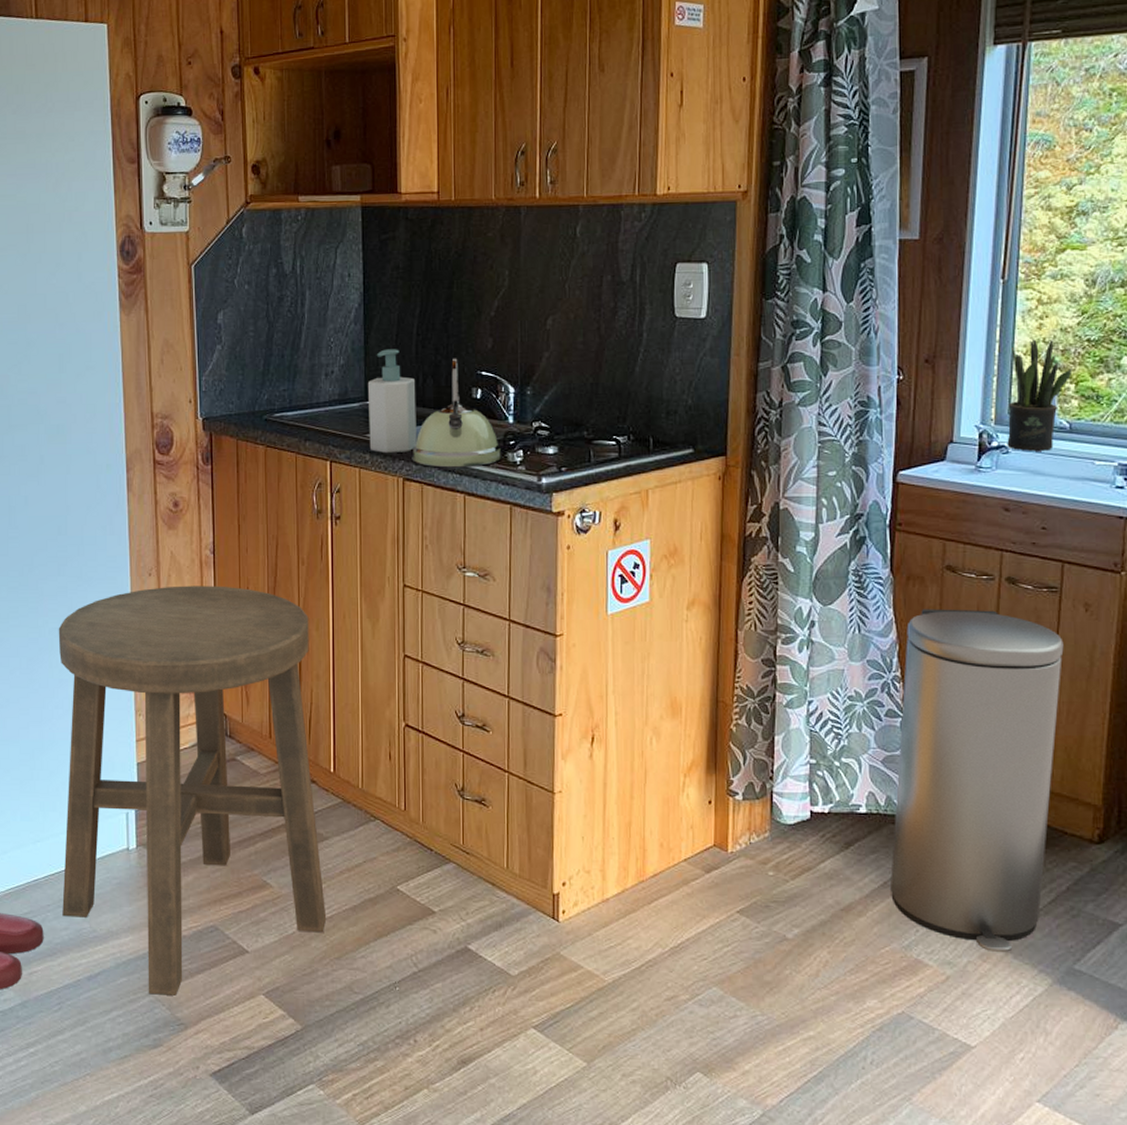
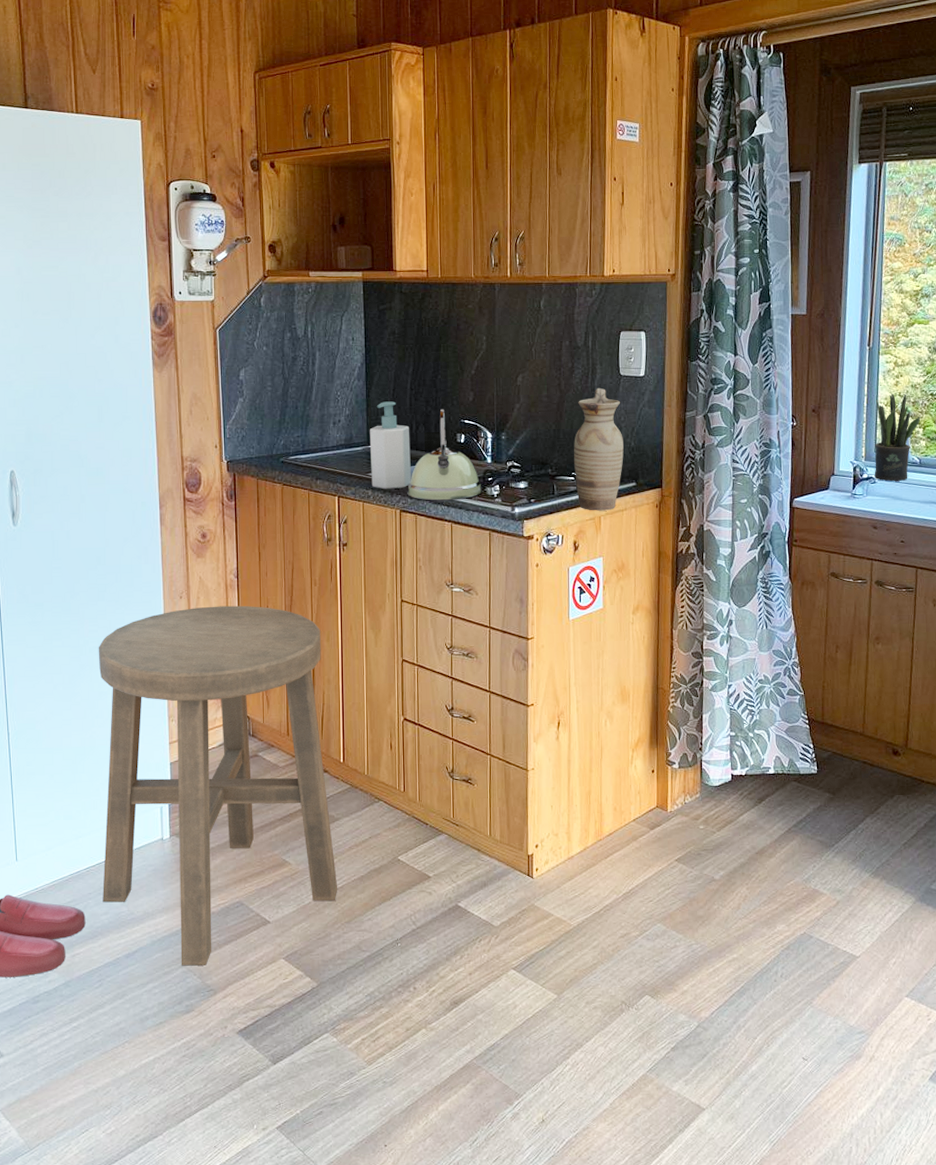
ceramic jug: none [615,332,678,483] -> present [573,387,624,511]
pedal bin: present [890,608,1064,952] -> none [793,607,919,879]

